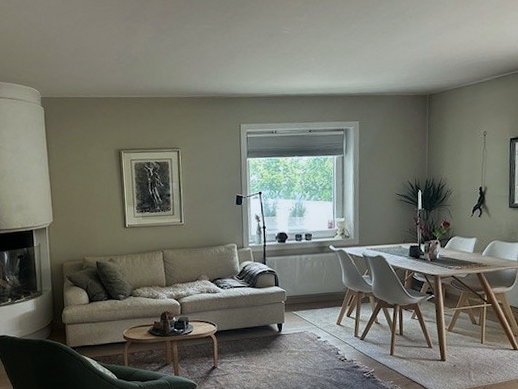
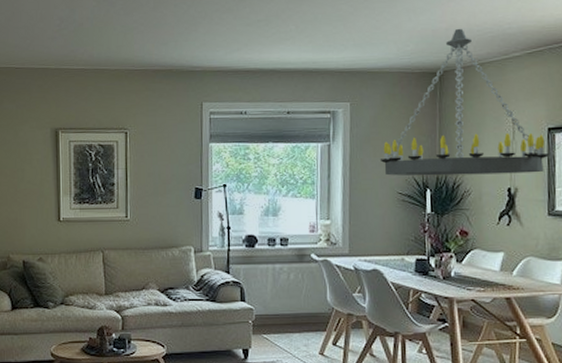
chandelier: none [382,58,511,181] -> present [380,28,549,176]

